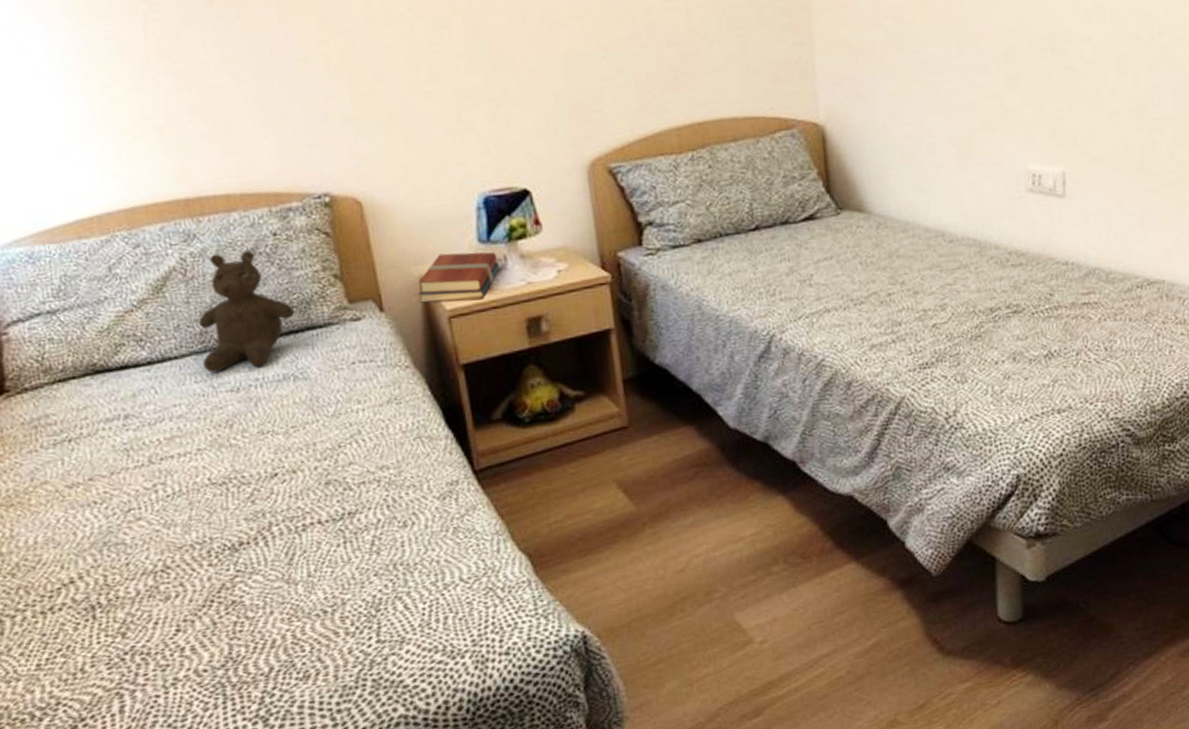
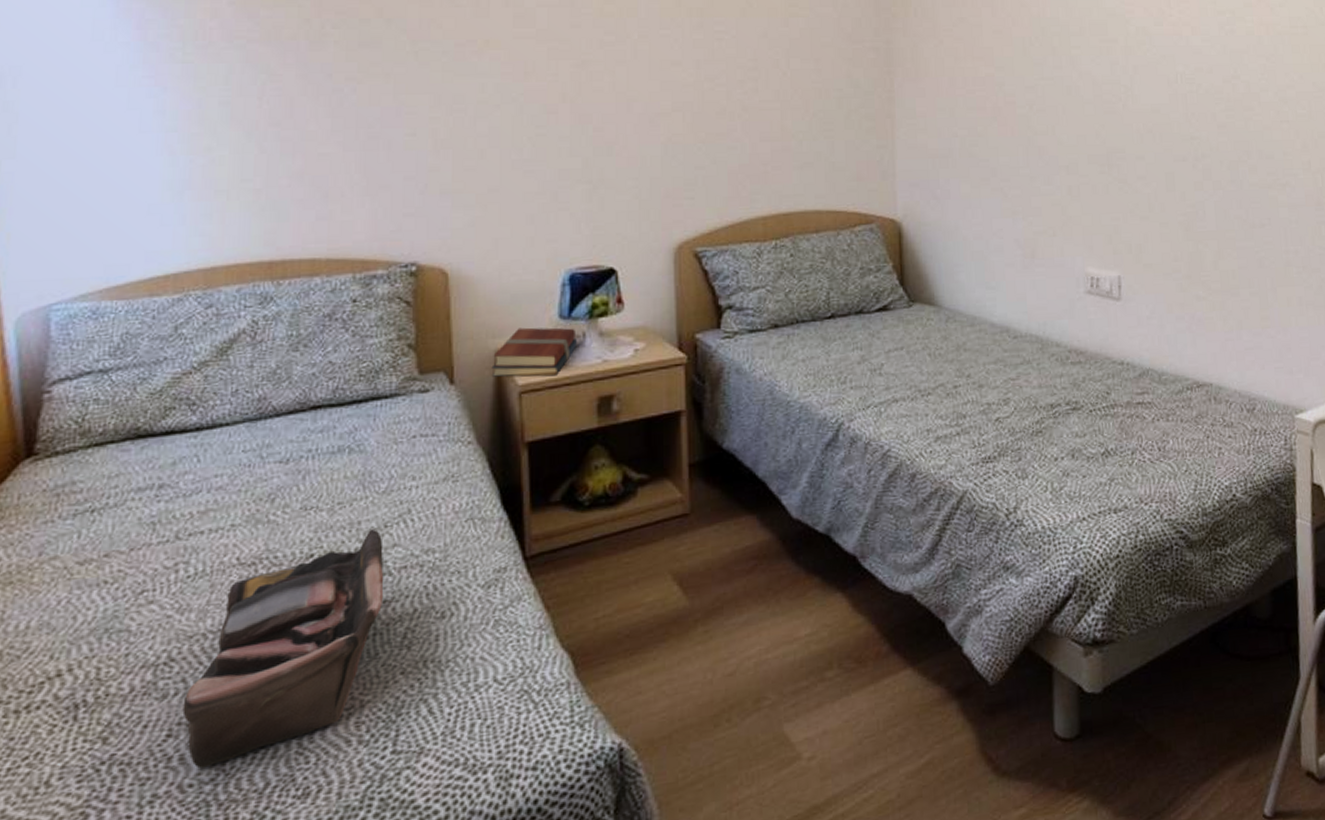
tote bag: none [184,449,348,657] -> present [182,528,384,769]
teddy bear: present [198,250,294,373] -> none [255,316,361,442]

